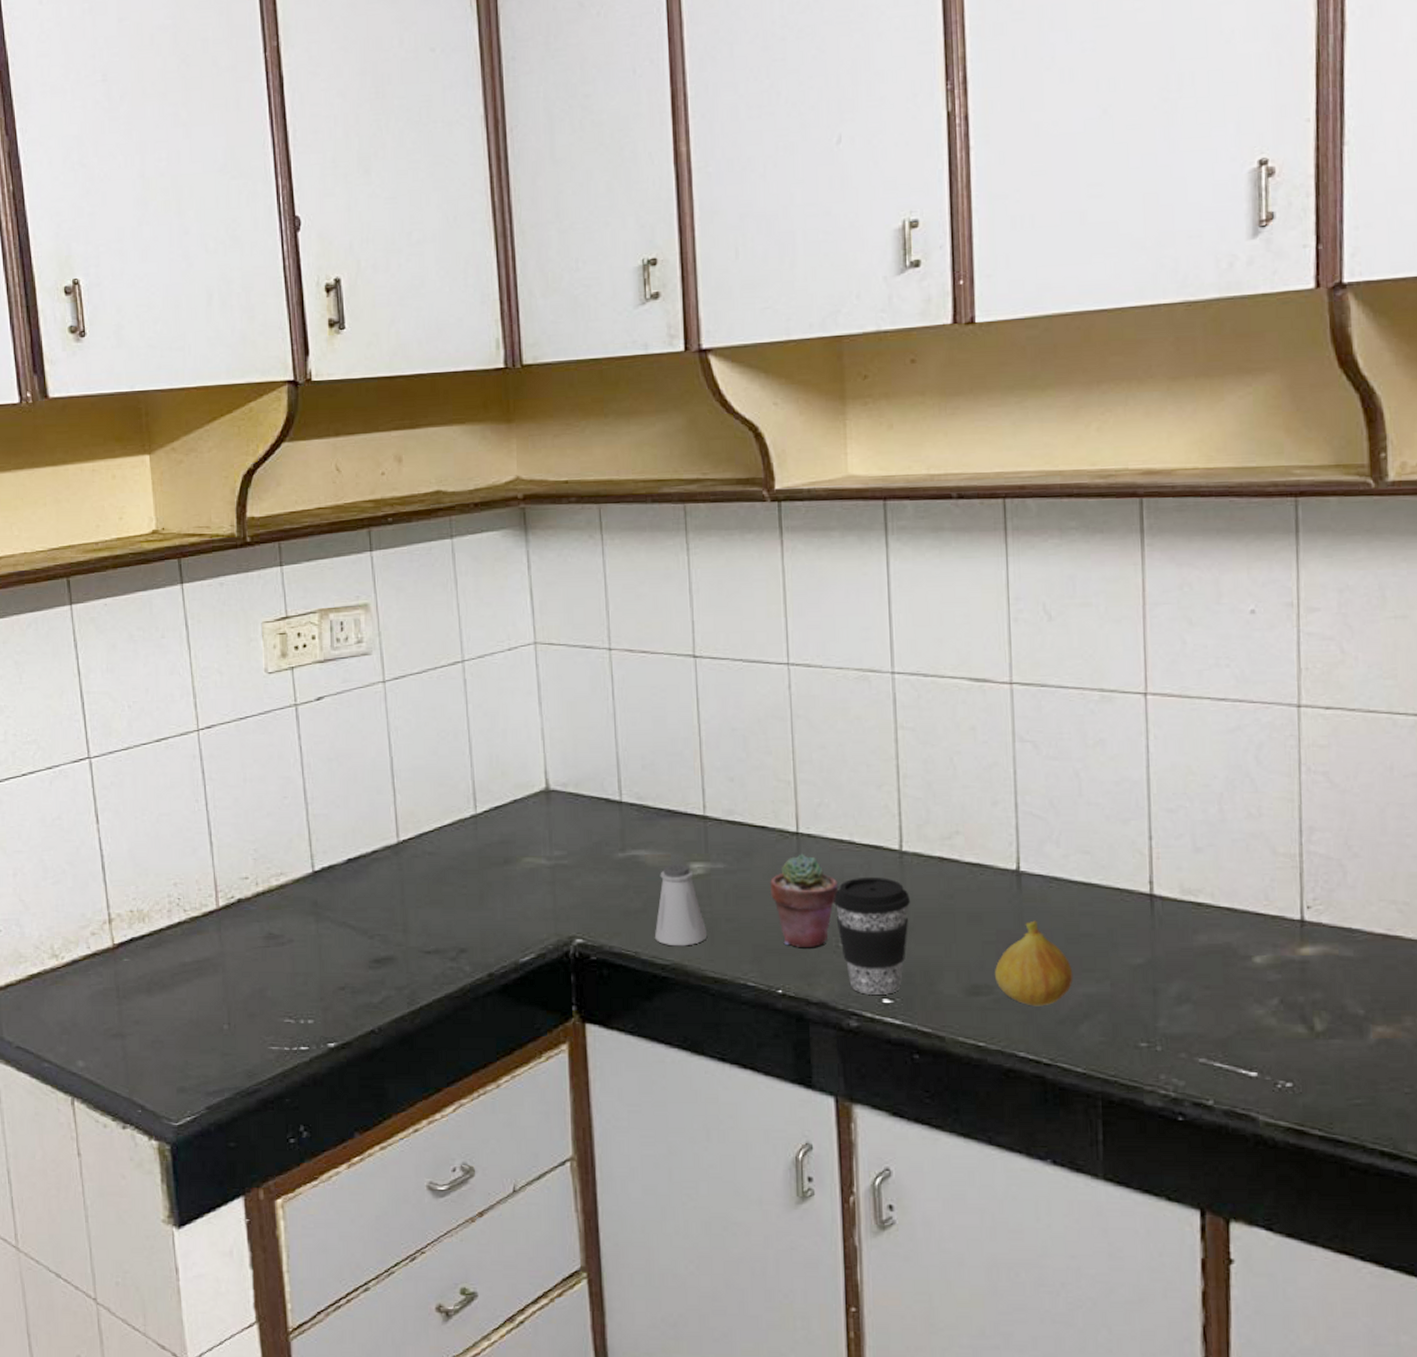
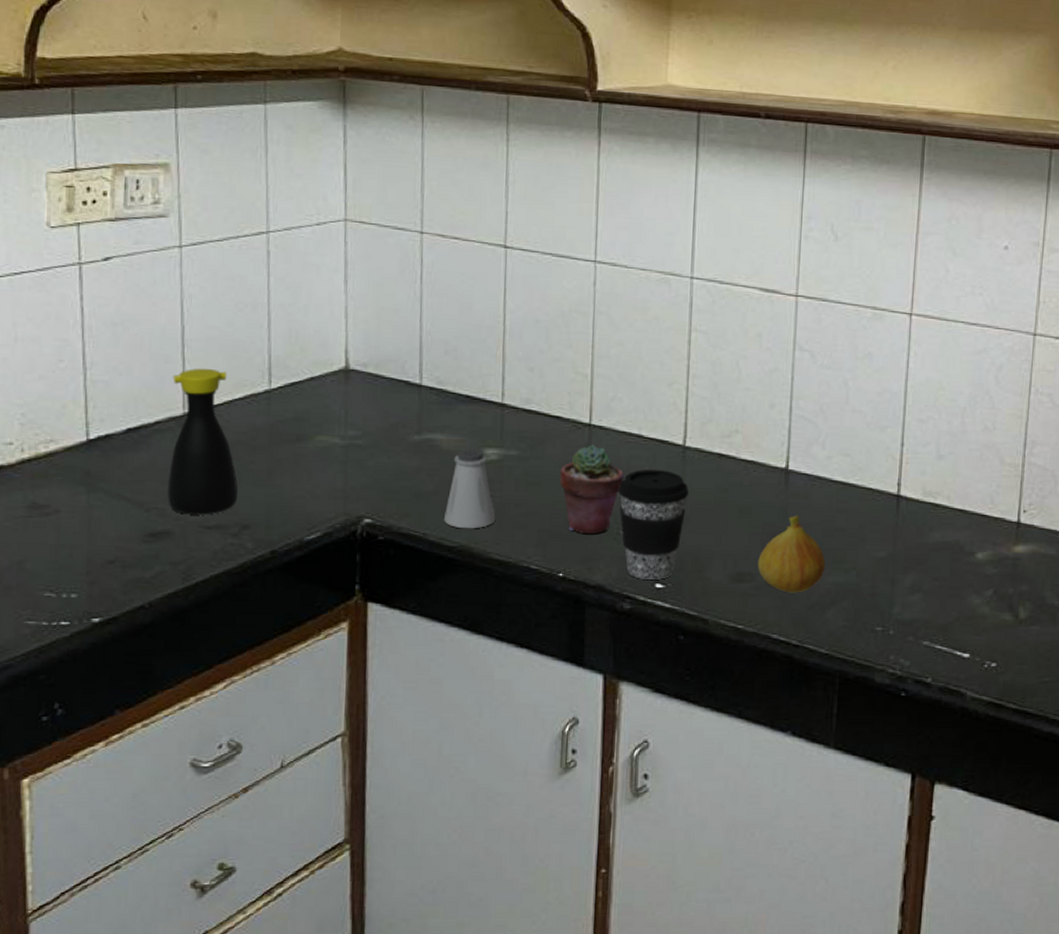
bottle: none [385,797,453,940] -> present [168,368,238,515]

